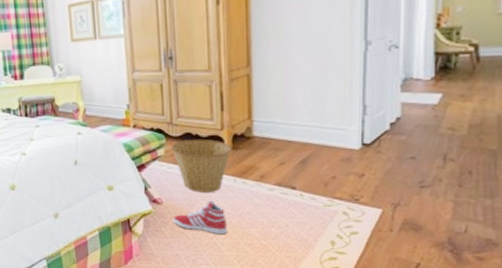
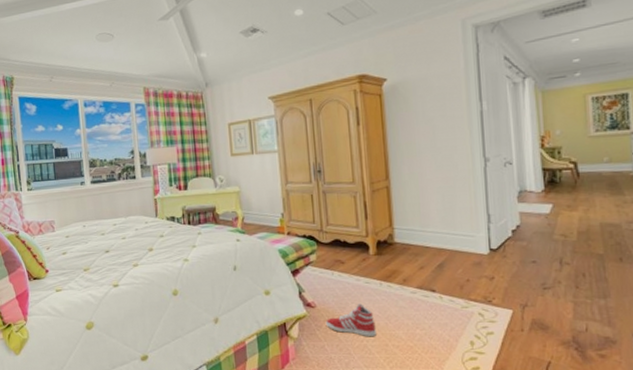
basket: present [171,139,233,193] -> none [322,245,377,296]

